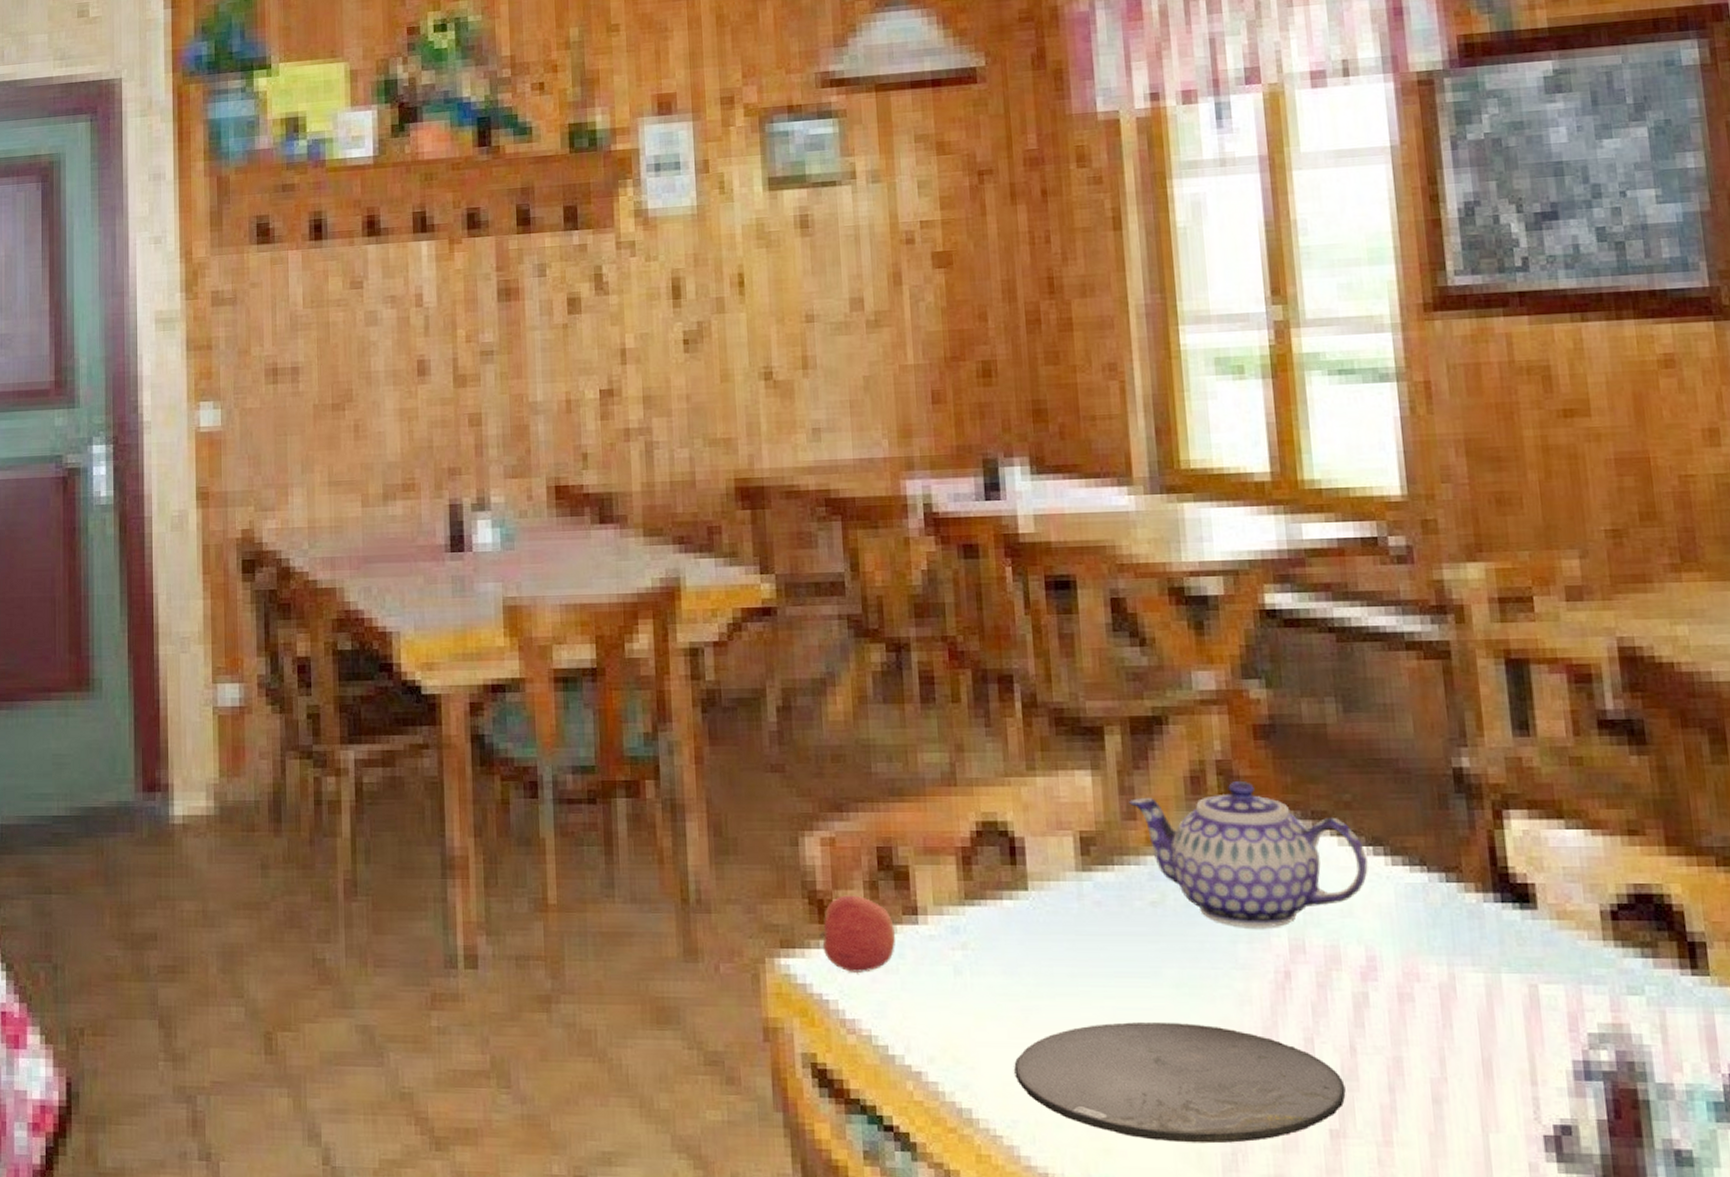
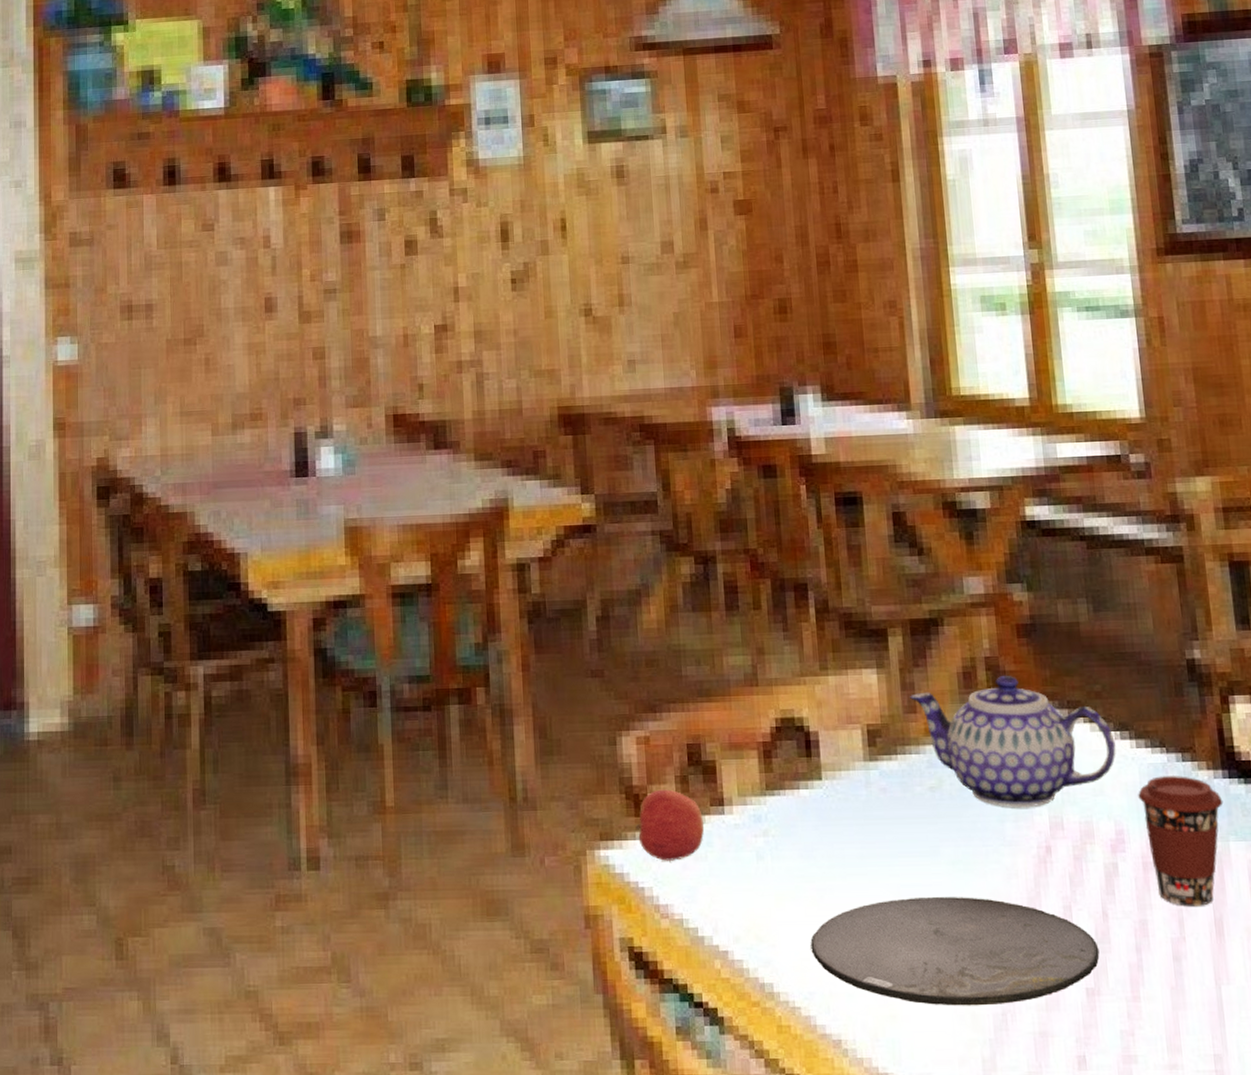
coffee cup: none [1393,896,1495,1044] -> present [1138,775,1224,906]

